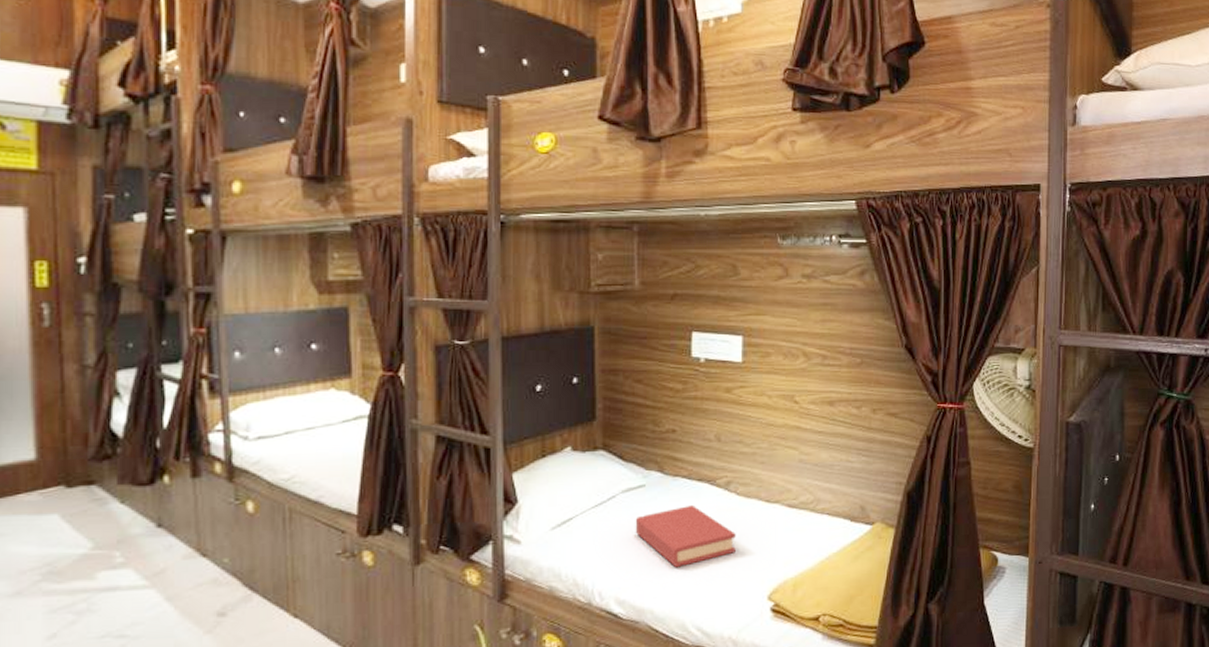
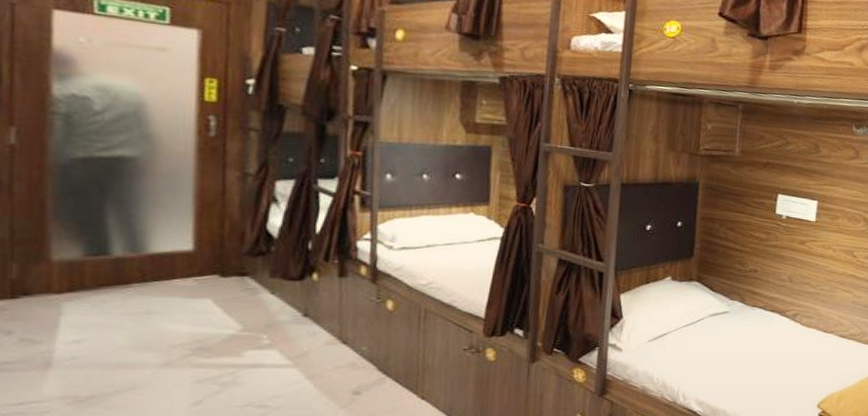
hardback book: present [635,504,736,568] -> none [717,330,797,378]

